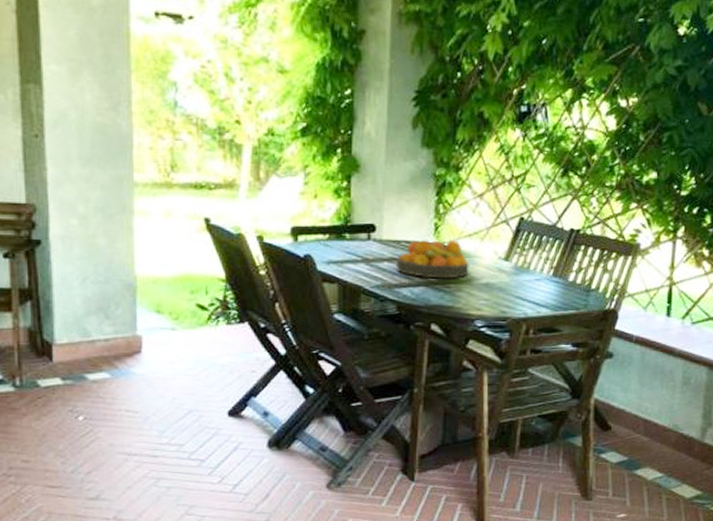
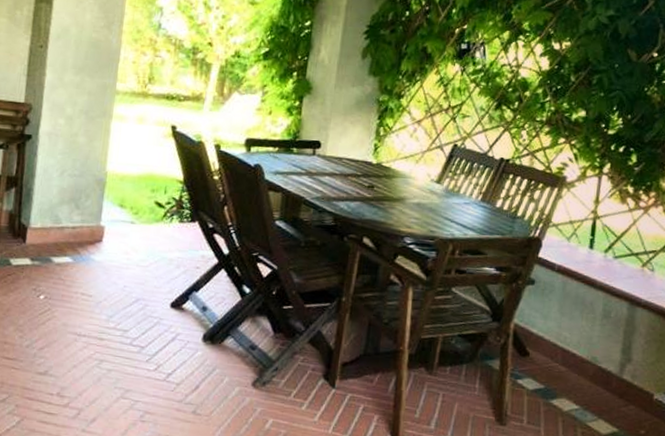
fruit bowl: present [395,240,469,279] -> none [336,158,403,196]

